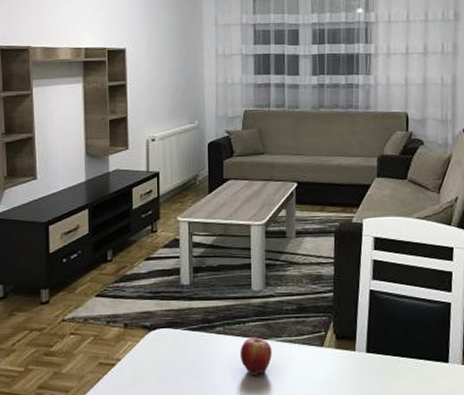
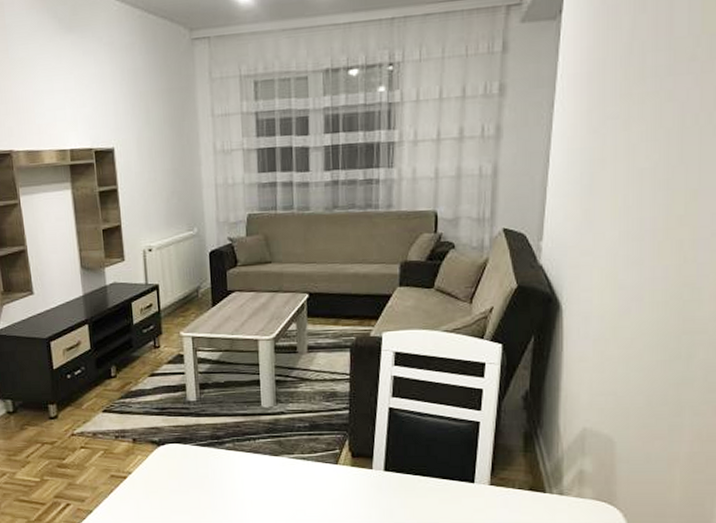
apple: present [239,337,272,376] -> none [250,454,284,491]

